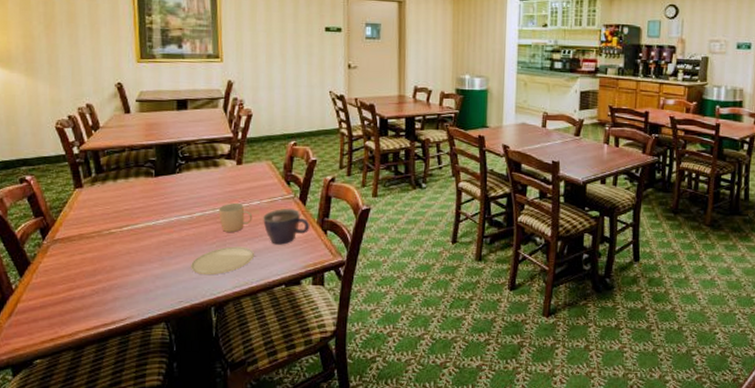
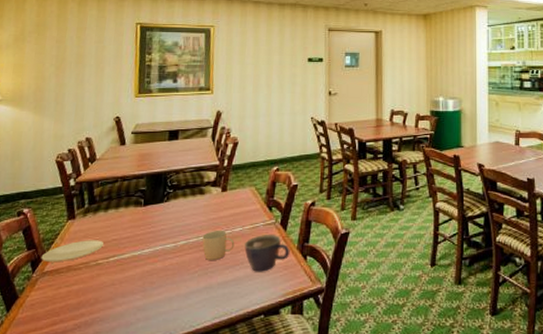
plate: none [50,209,116,231] -> present [41,240,105,263]
plate: present [191,246,255,276] -> none [172,275,236,306]

